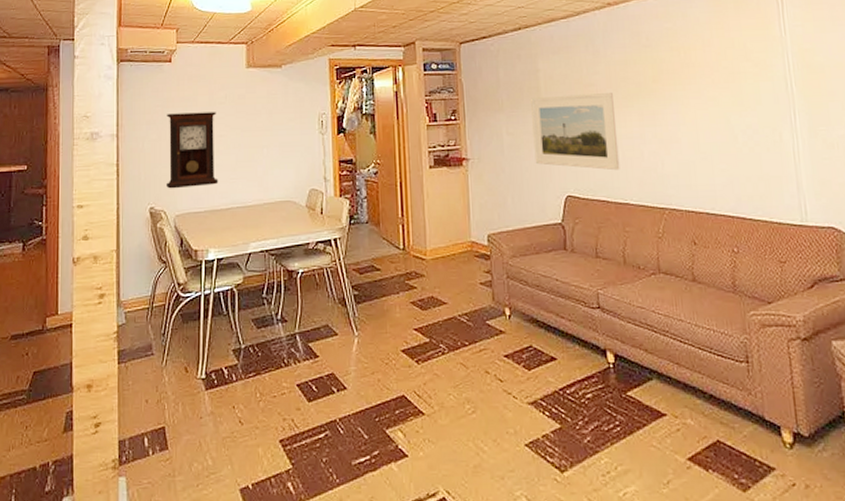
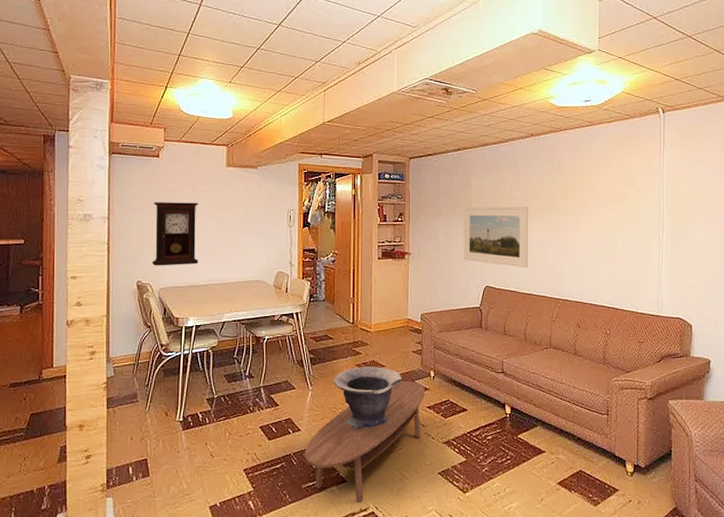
coffee table: none [353,321,500,486] -> present [304,381,424,503]
decorative bowl: none [384,304,471,386] -> present [333,367,403,429]

